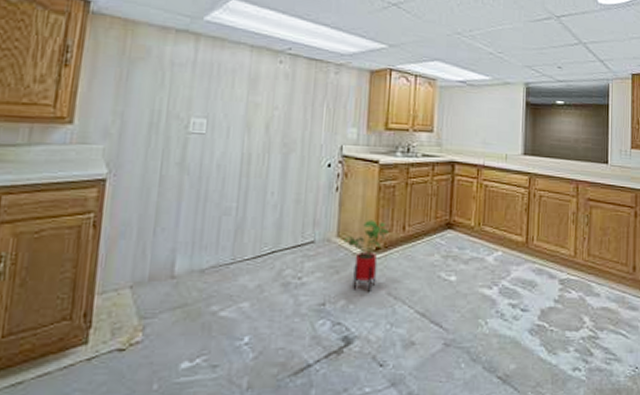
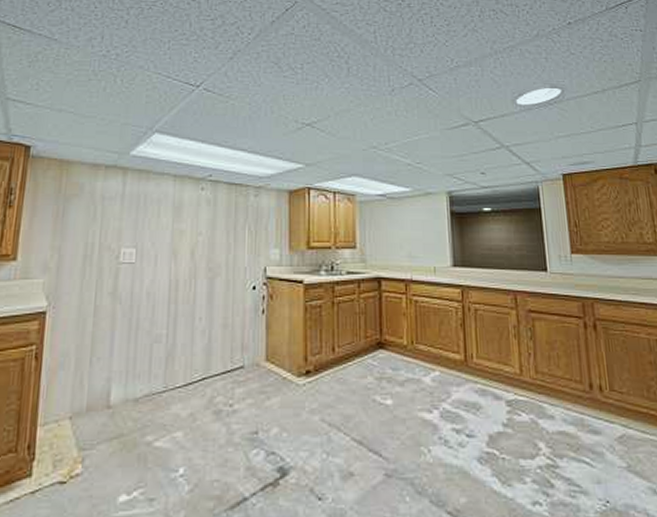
house plant: present [343,220,389,292] -> none [273,342,318,418]

